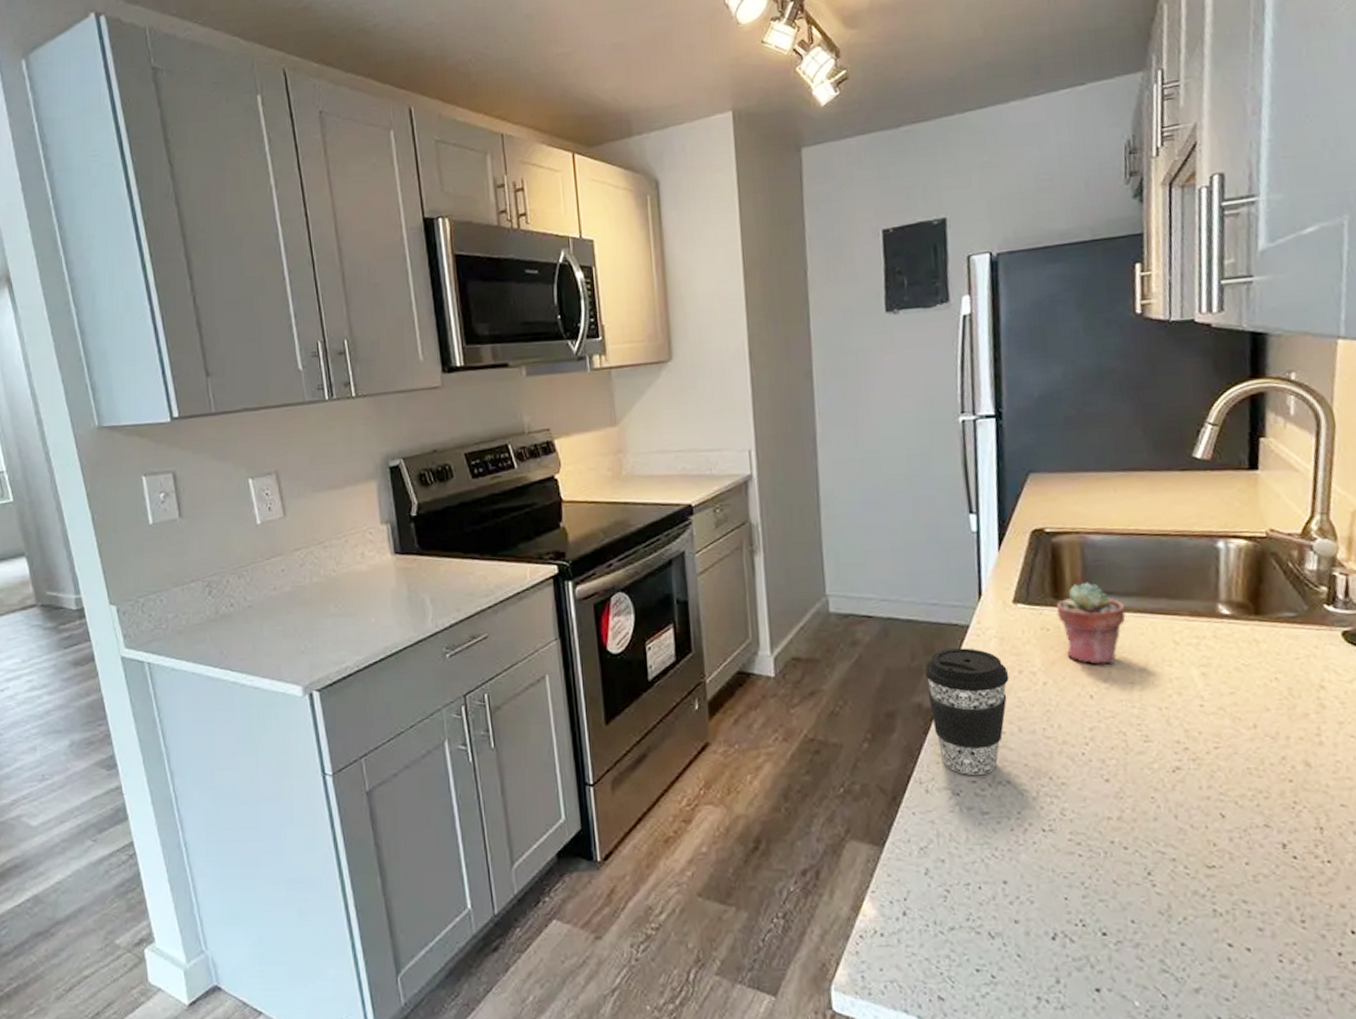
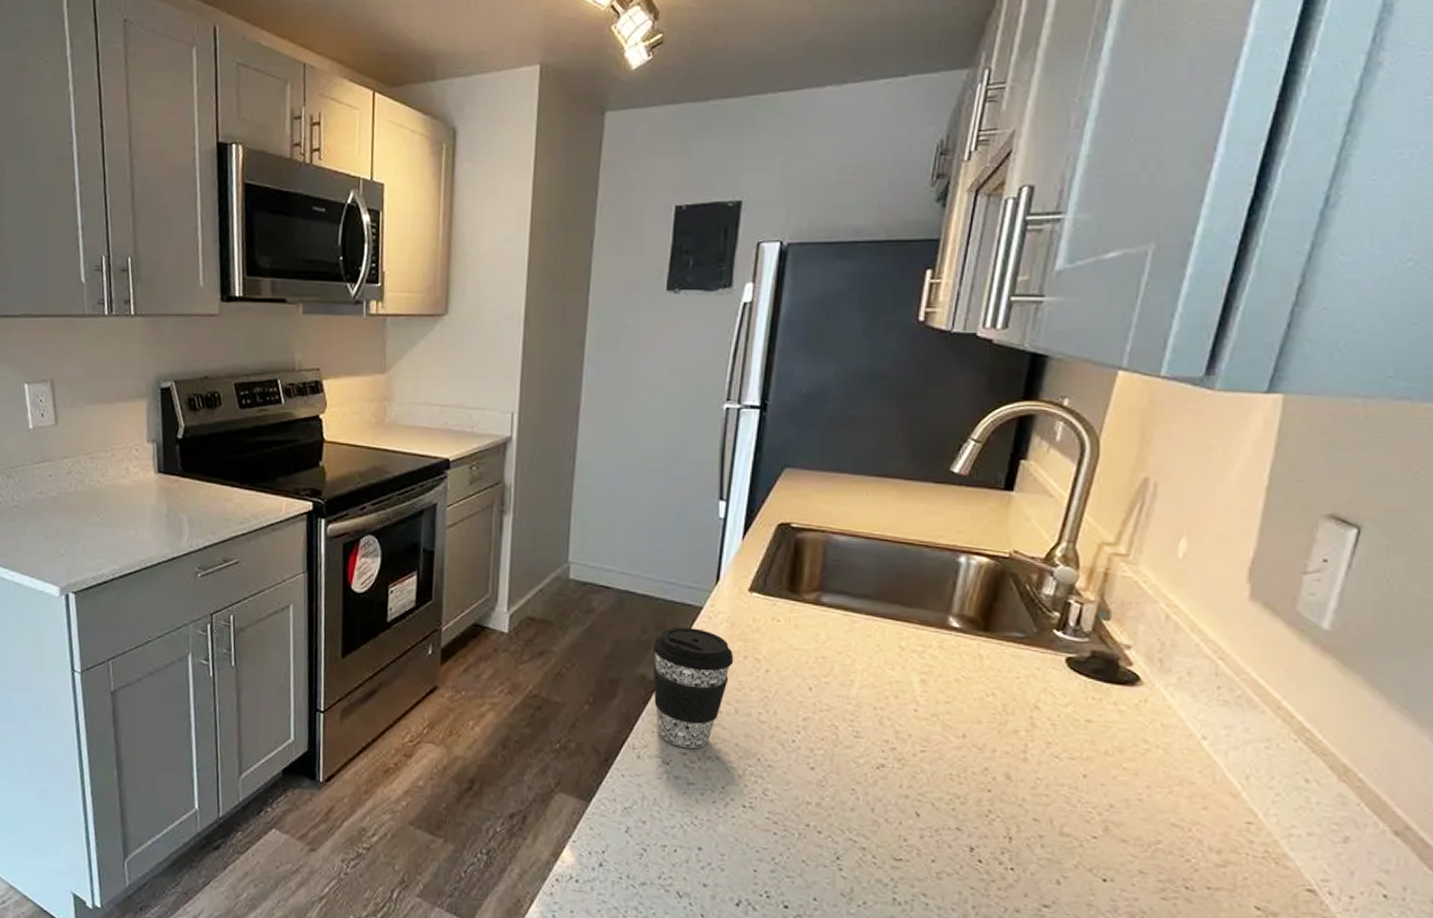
potted succulent: present [1056,582,1126,665] -> none [790,579,857,661]

